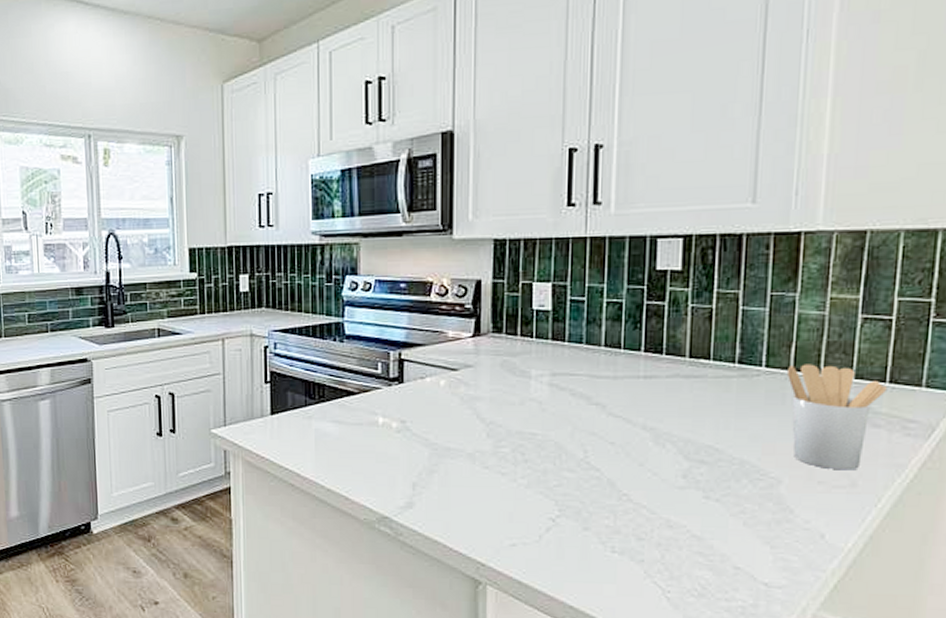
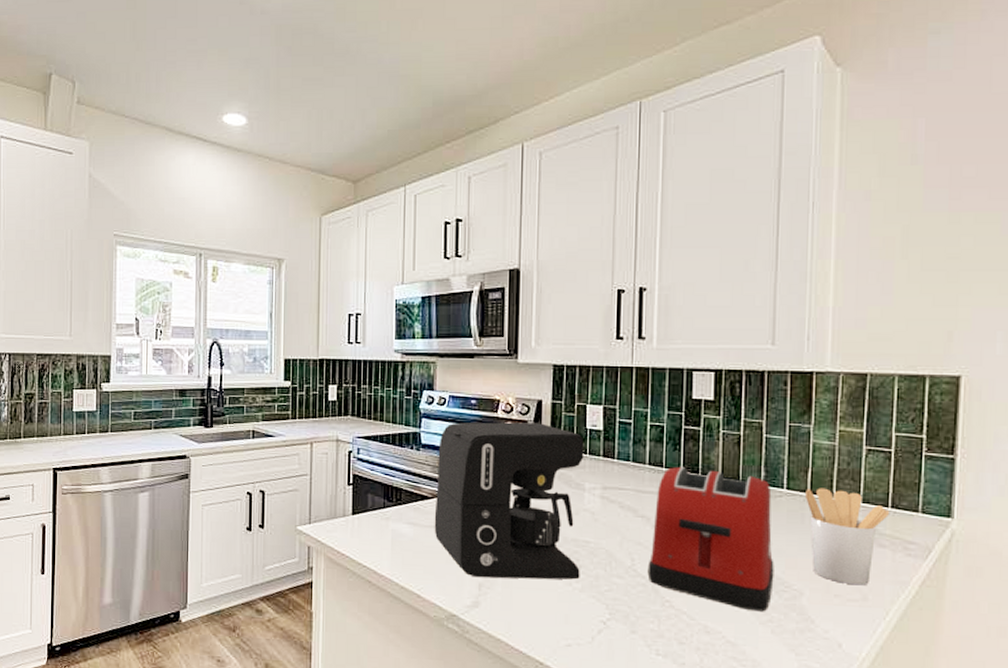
coffee maker: none [361,304,530,477] -> present [434,421,584,580]
toaster: none [602,346,749,503] -> present [647,466,774,612]

